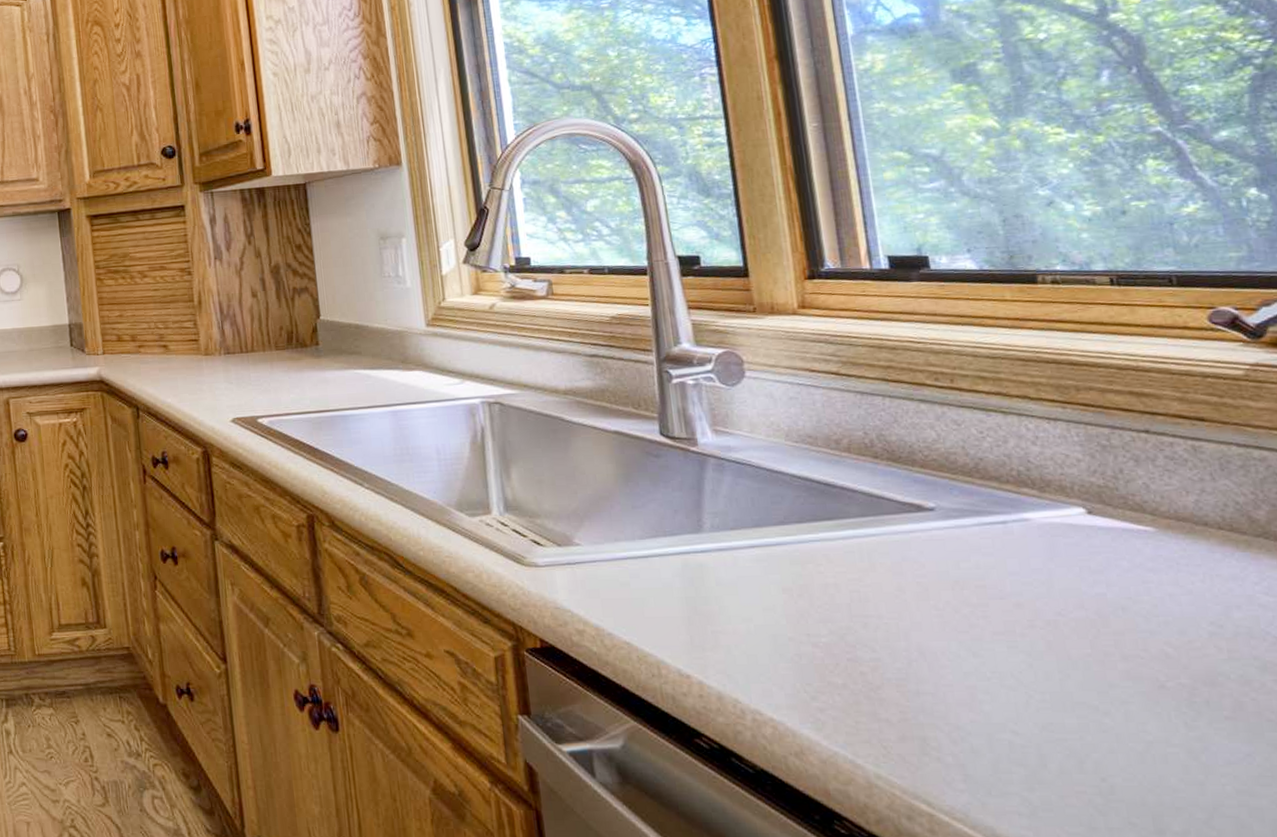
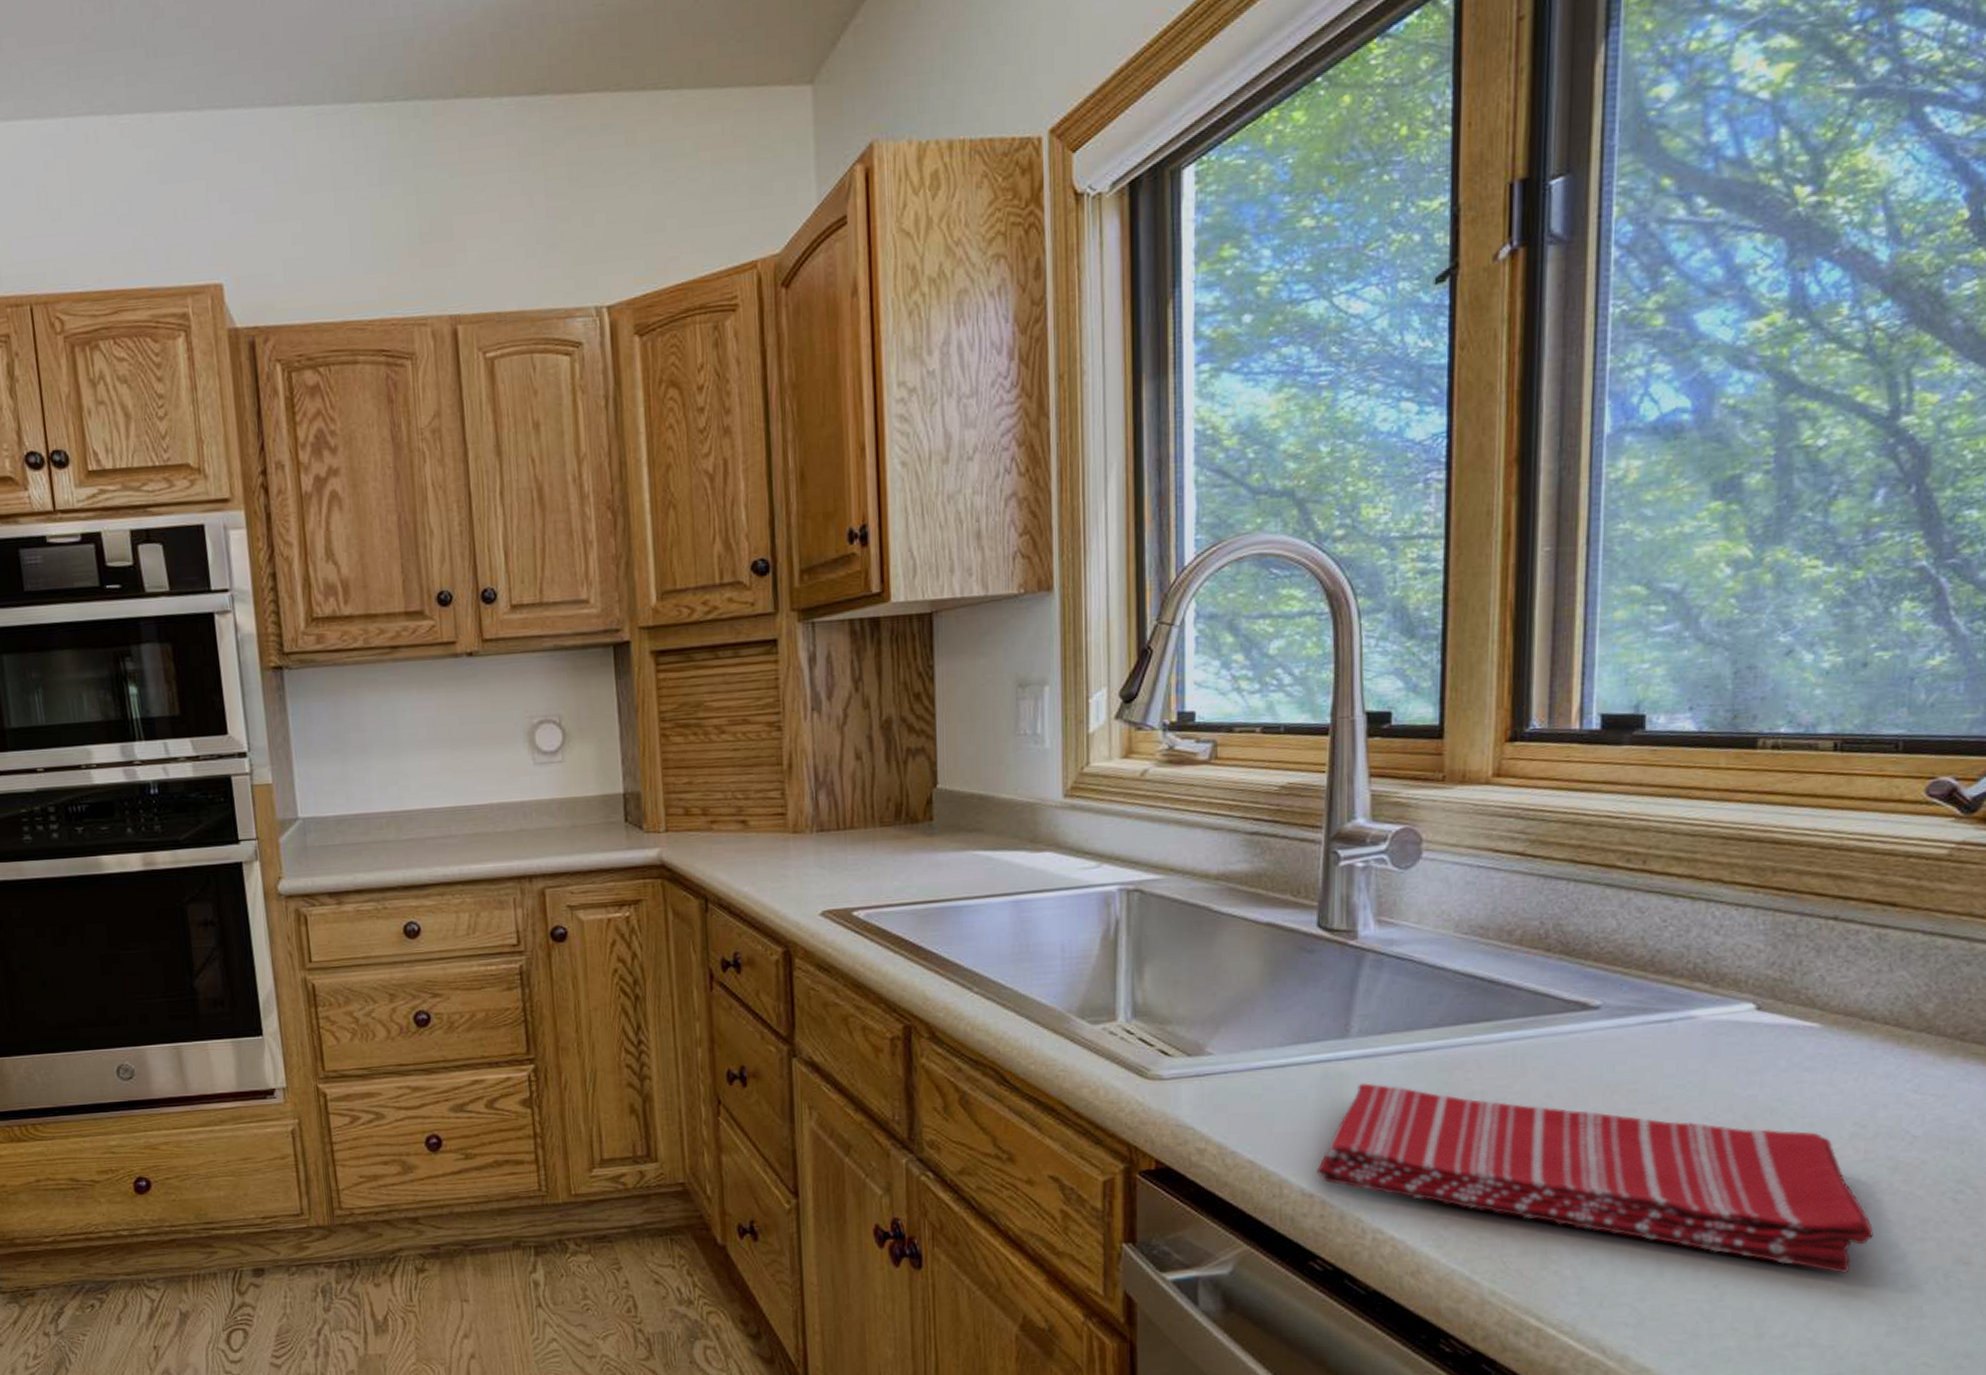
dish towel: none [689,574,1257,771] -> present [1316,1083,1874,1273]

